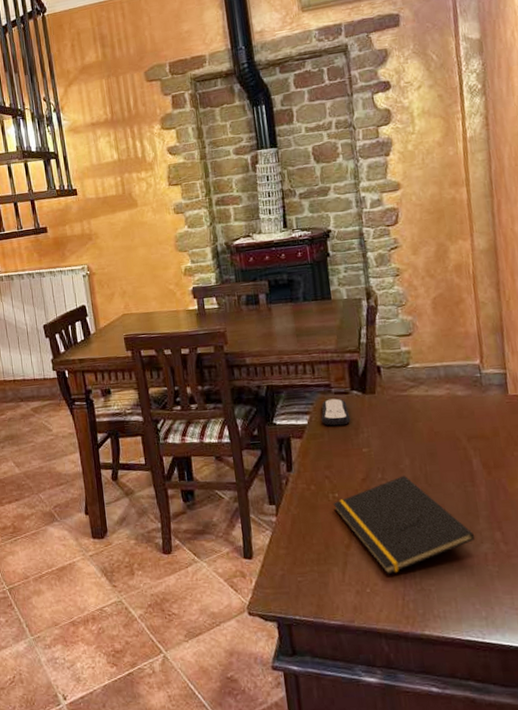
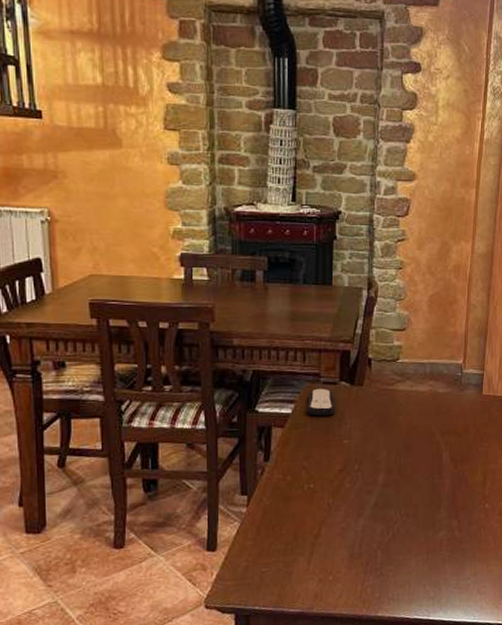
notepad: present [333,475,475,575] -> none [307,467,435,563]

